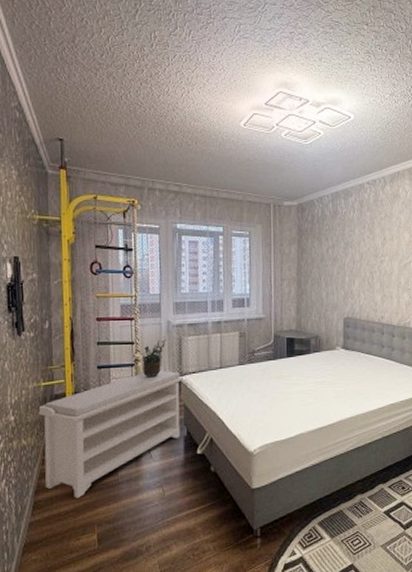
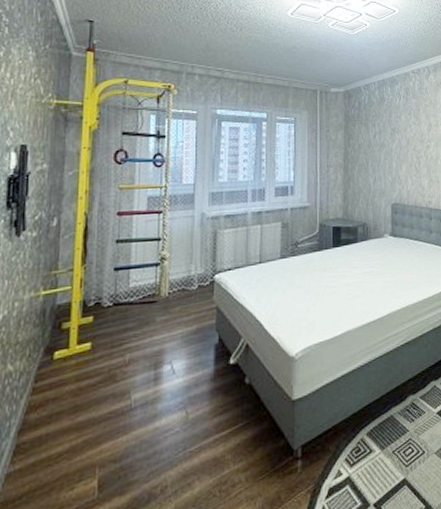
bench: present [38,370,183,498] -> none [33,268,217,435]
potted plant: present [137,335,166,378] -> none [164,229,199,279]

